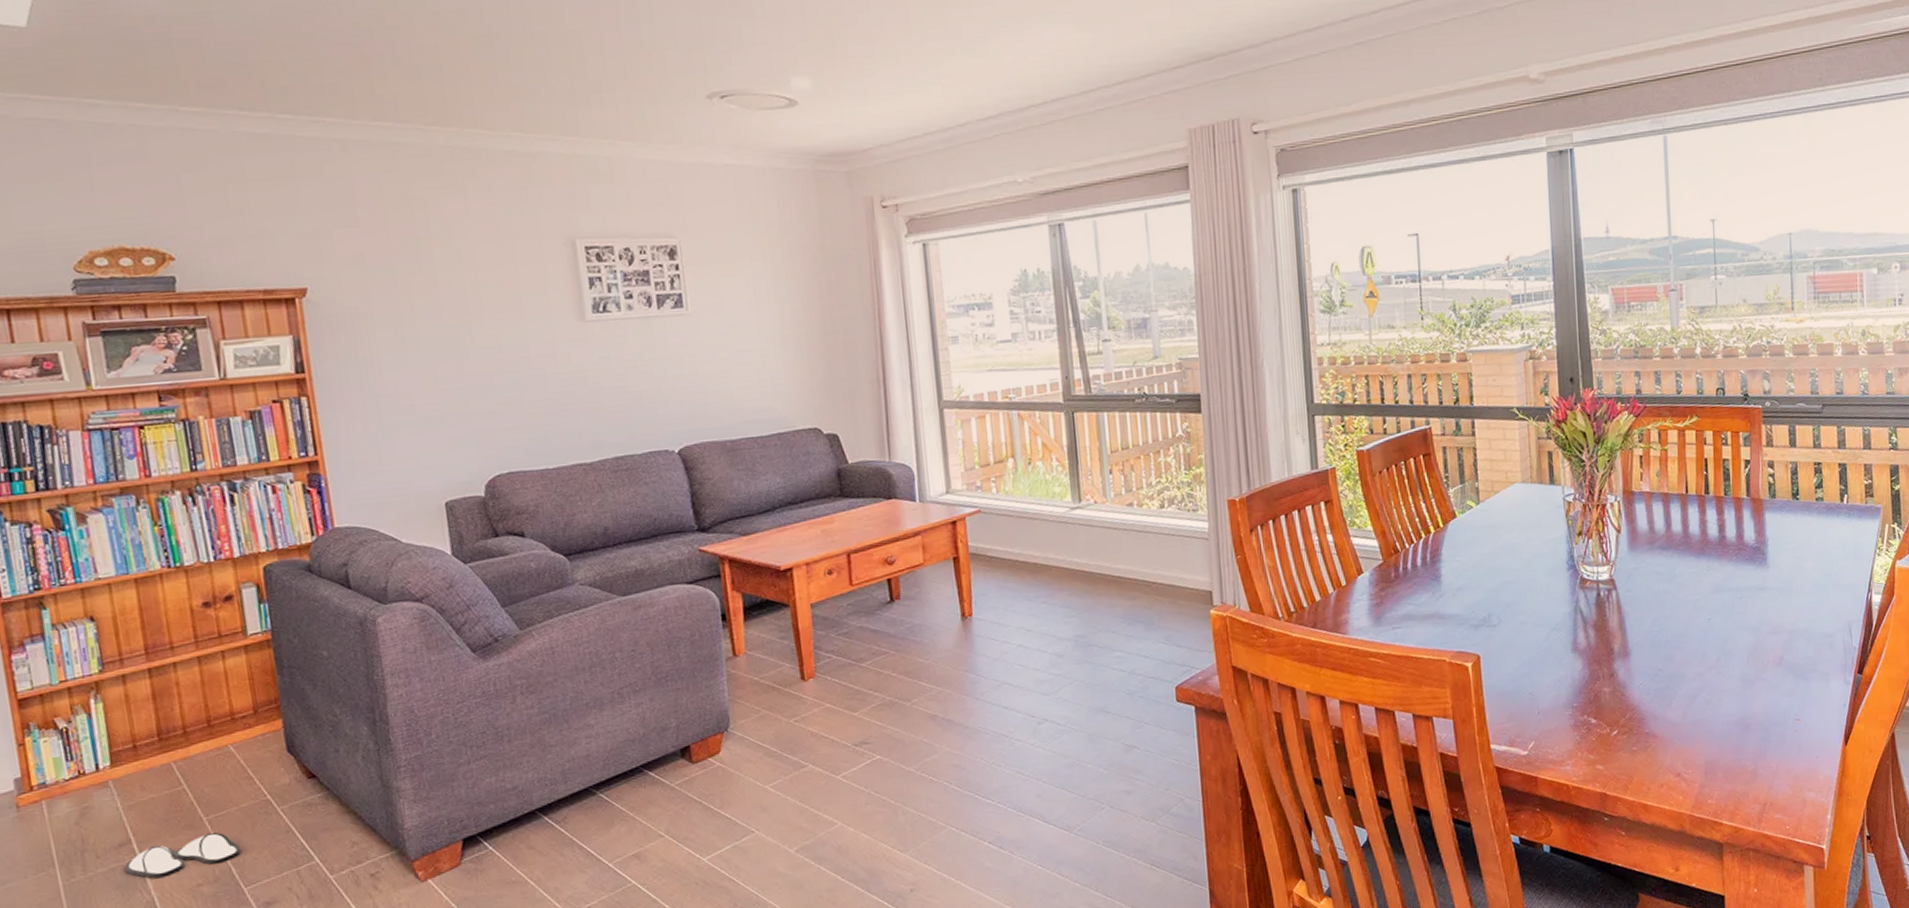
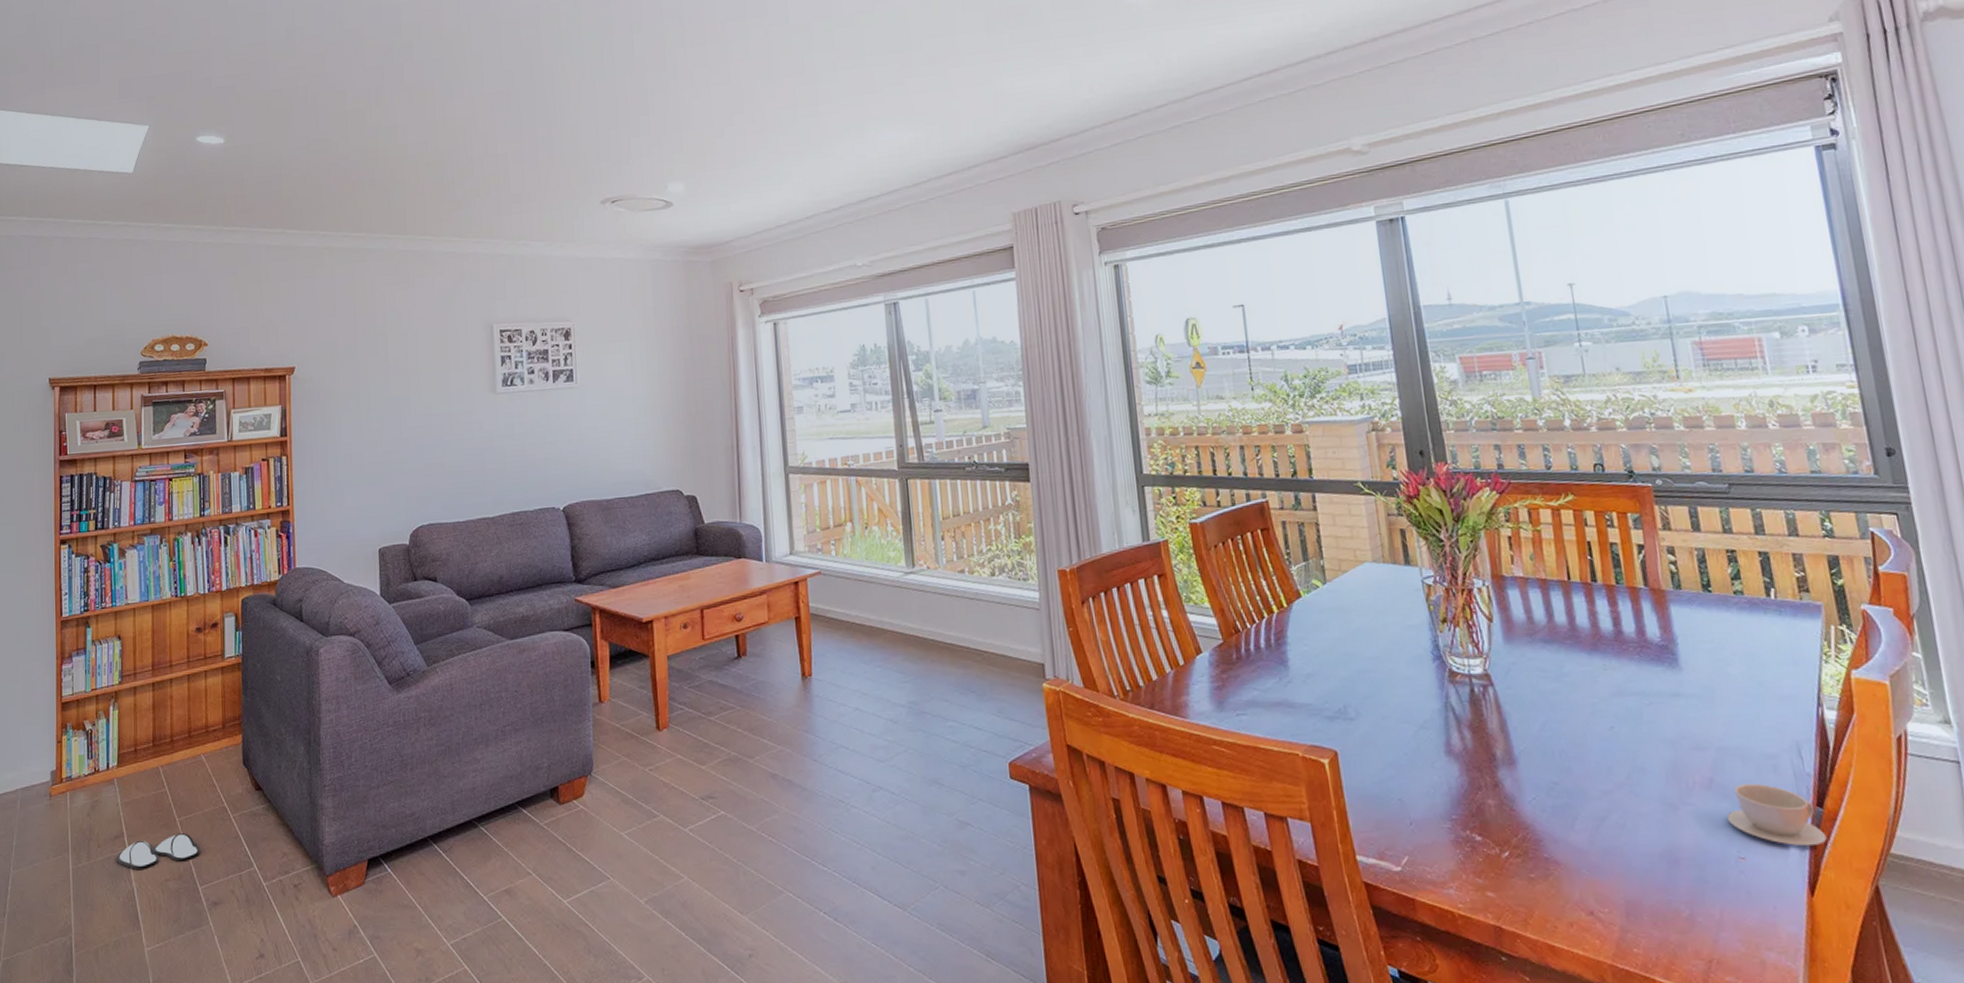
teacup: none [1789,658,1862,707] -> present [1726,783,1827,847]

